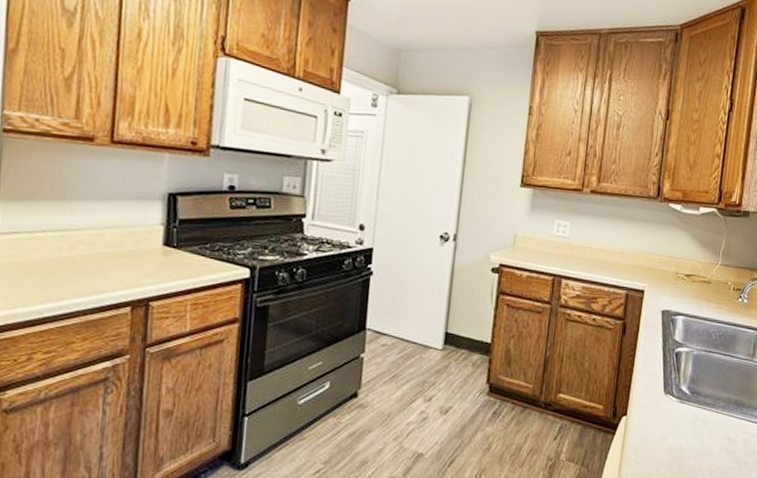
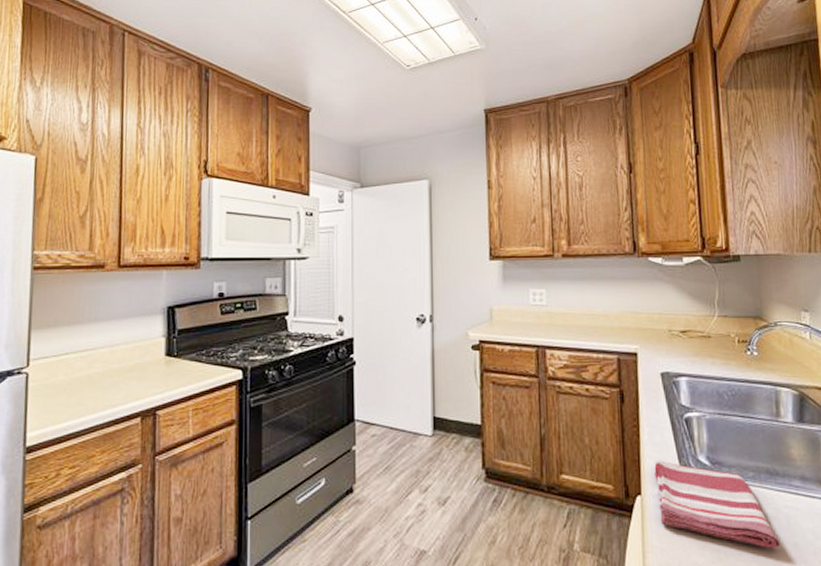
dish towel: none [639,386,735,466] -> present [654,460,781,549]

